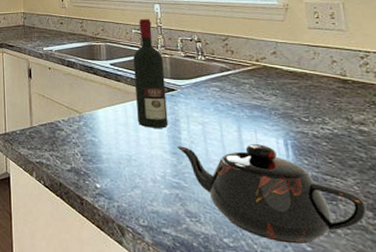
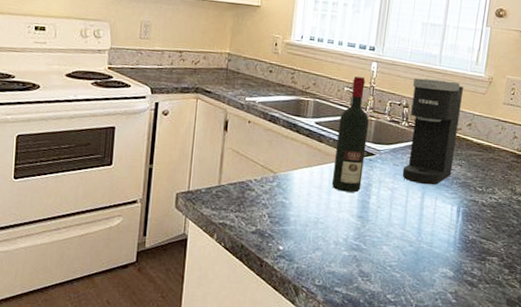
teapot: present [176,144,367,245] -> none [363,210,506,298]
coffee maker: none [200,12,267,118] -> present [402,78,463,185]

